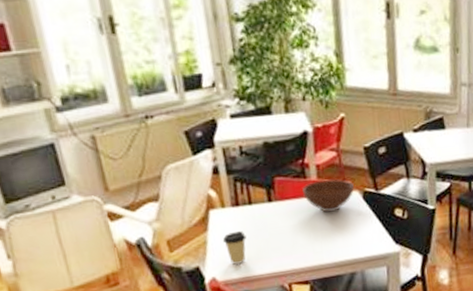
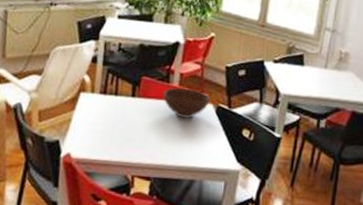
coffee cup: present [222,230,247,265] -> none [84,116,106,147]

